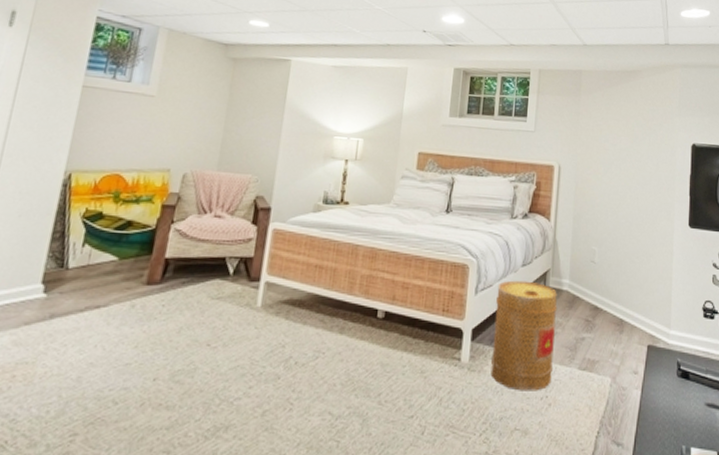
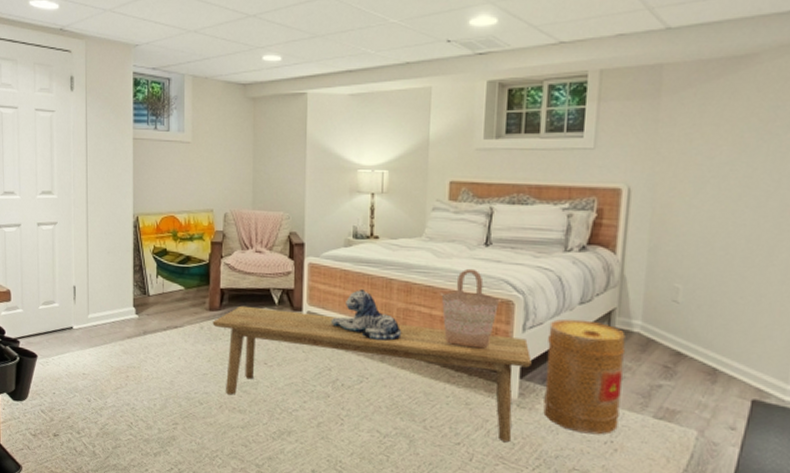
bench: none [147,277,482,409] -> present [212,305,532,443]
plush toy: none [290,255,364,311] -> present [331,288,402,341]
shopping bag: none [403,234,459,313] -> present [439,268,502,349]

